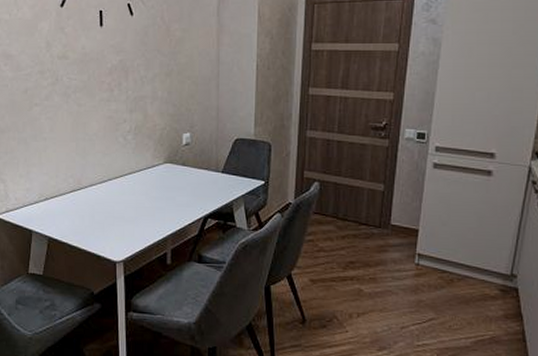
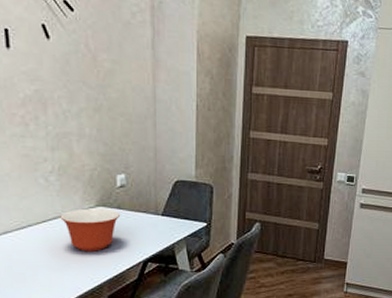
mixing bowl: none [134,165,185,206] -> present [60,208,121,252]

